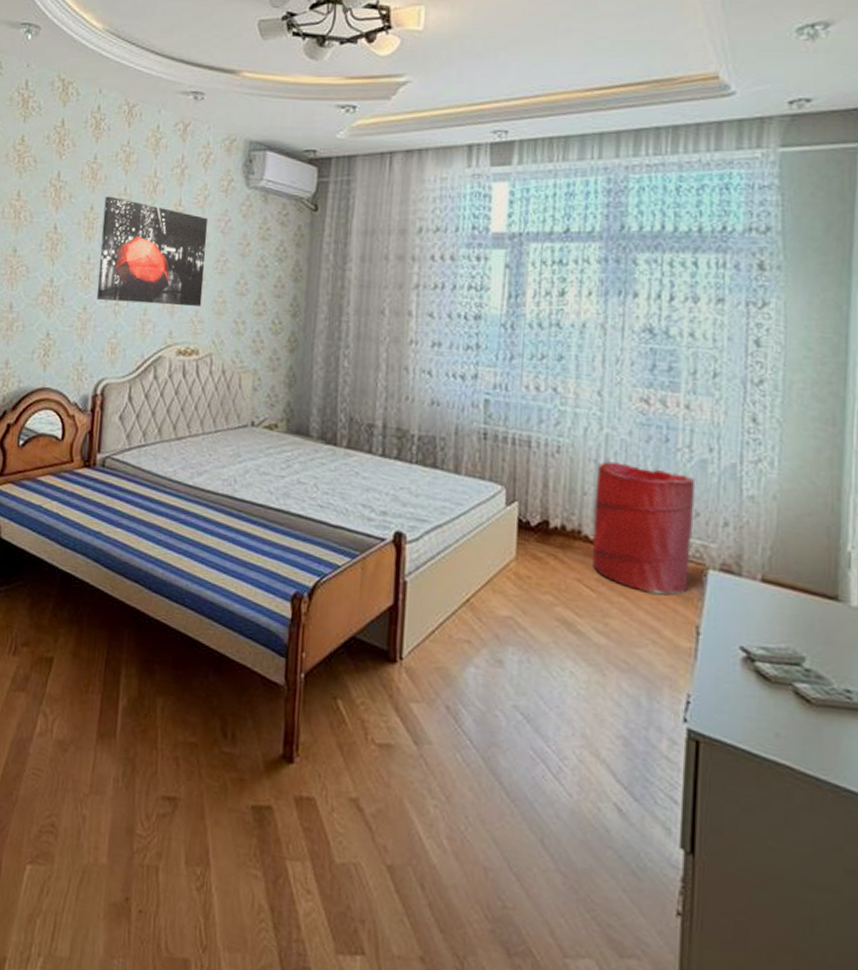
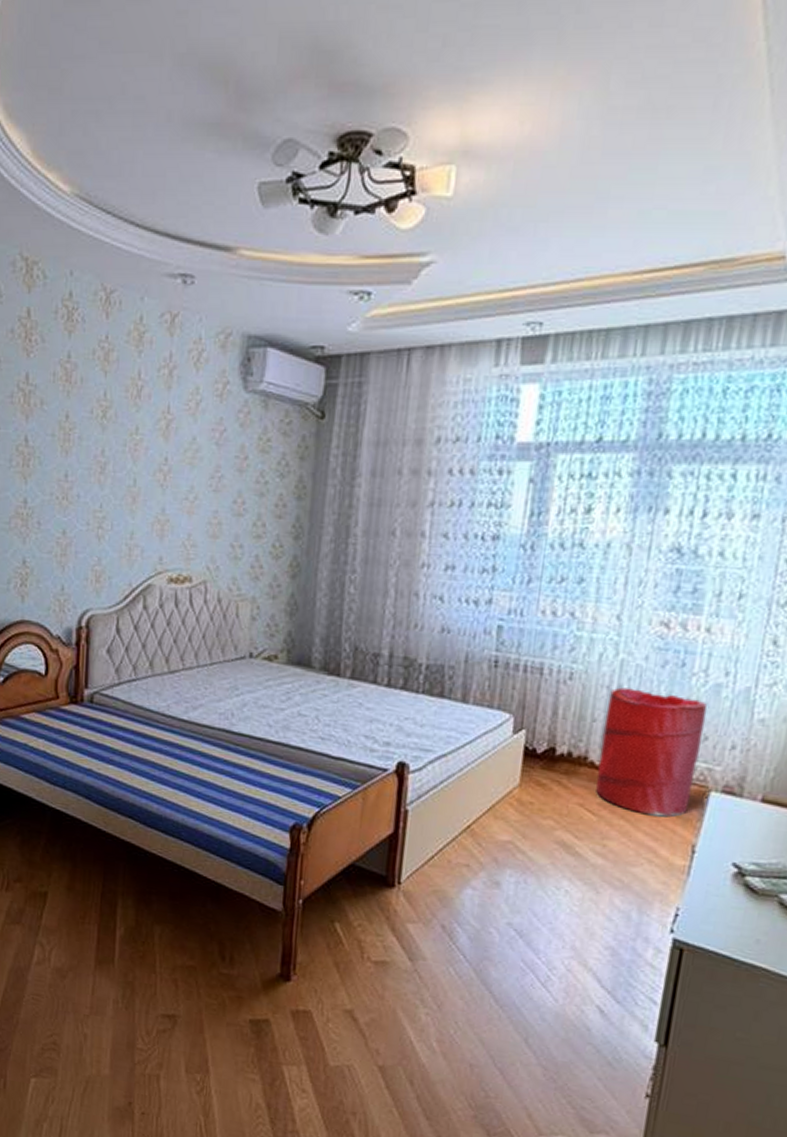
wall art: present [96,196,208,306] -> none [76,402,201,529]

